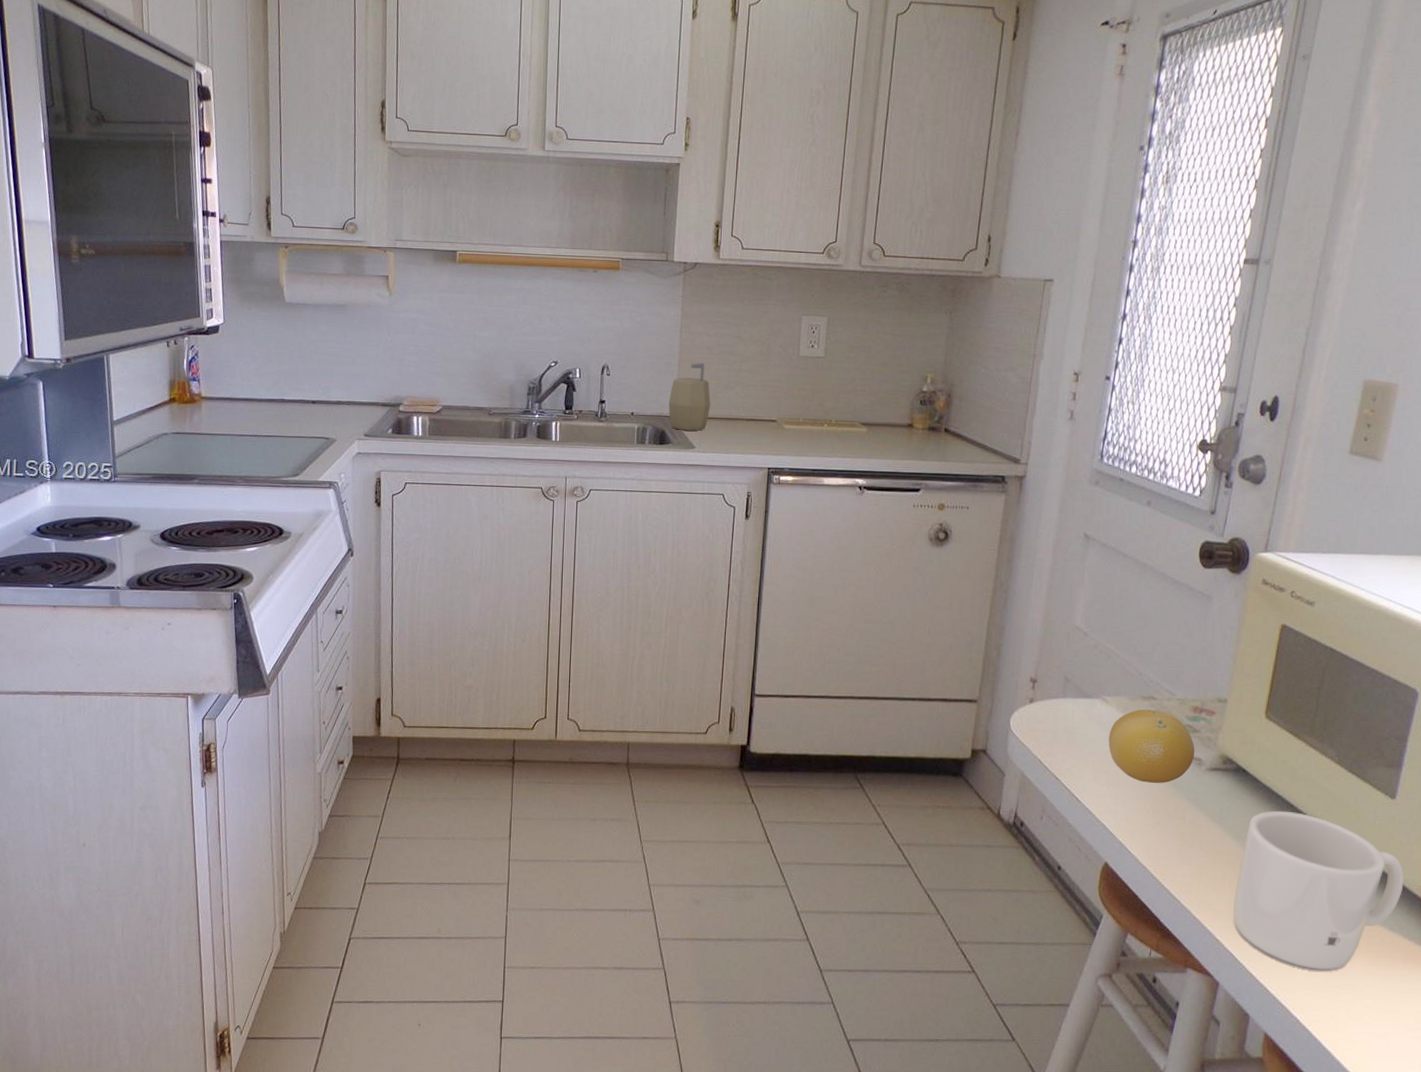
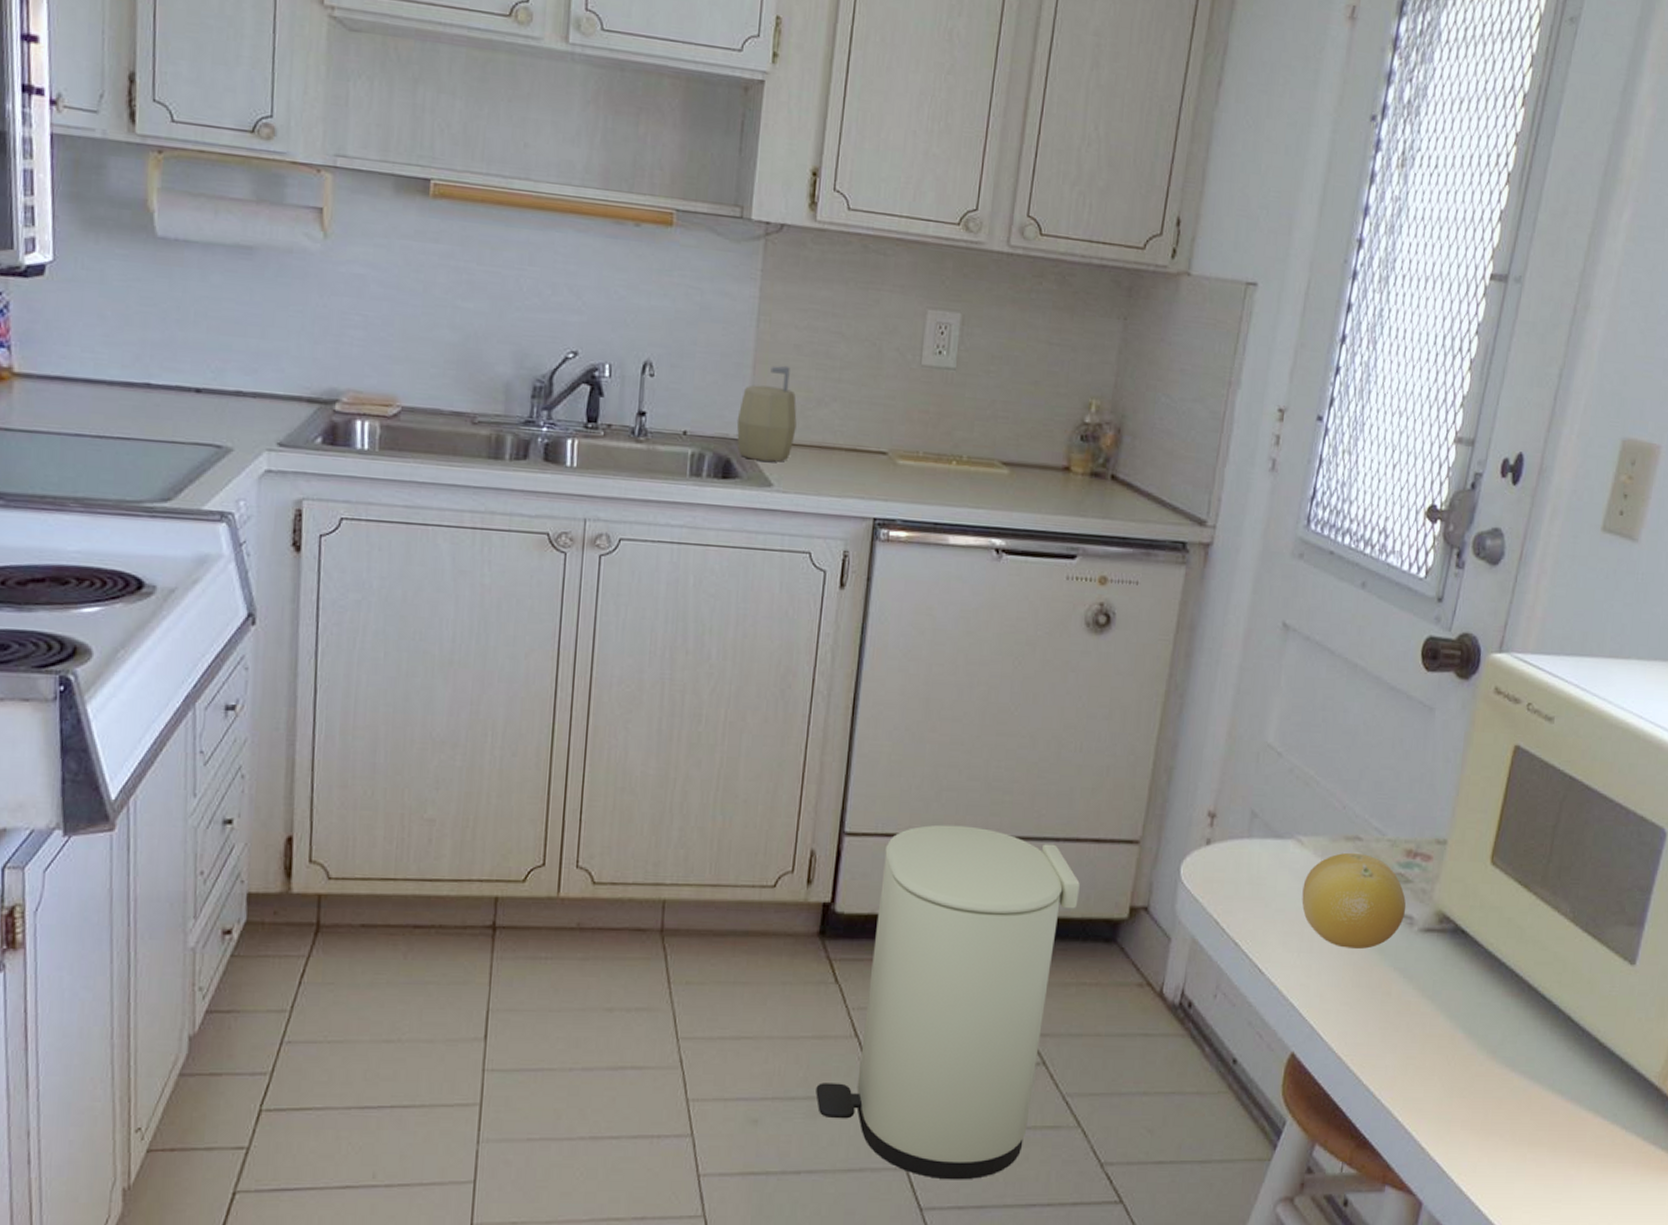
pedal bin: none [740,688,932,950] -> present [815,824,1080,1180]
mug: present [1233,810,1404,972] -> none [1442,981,1641,1183]

